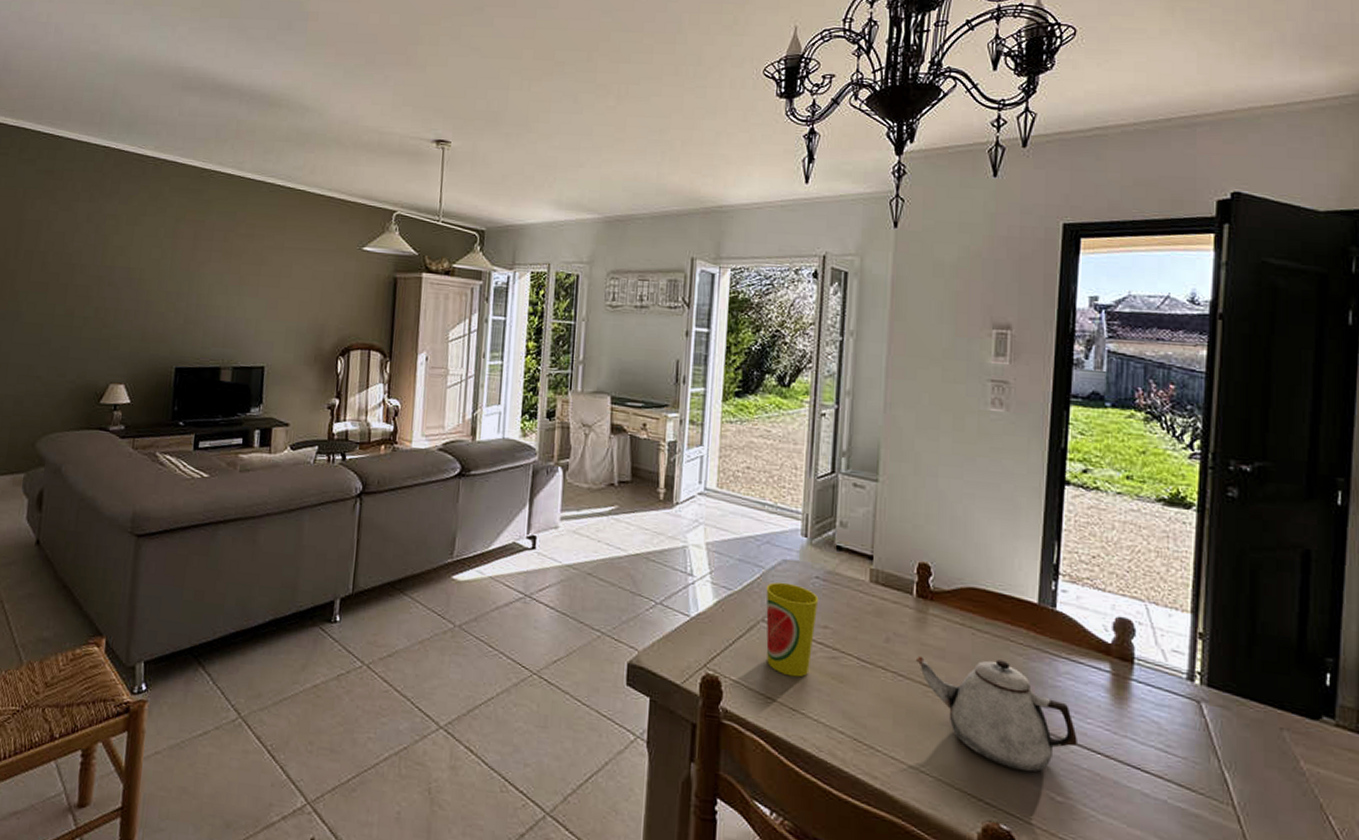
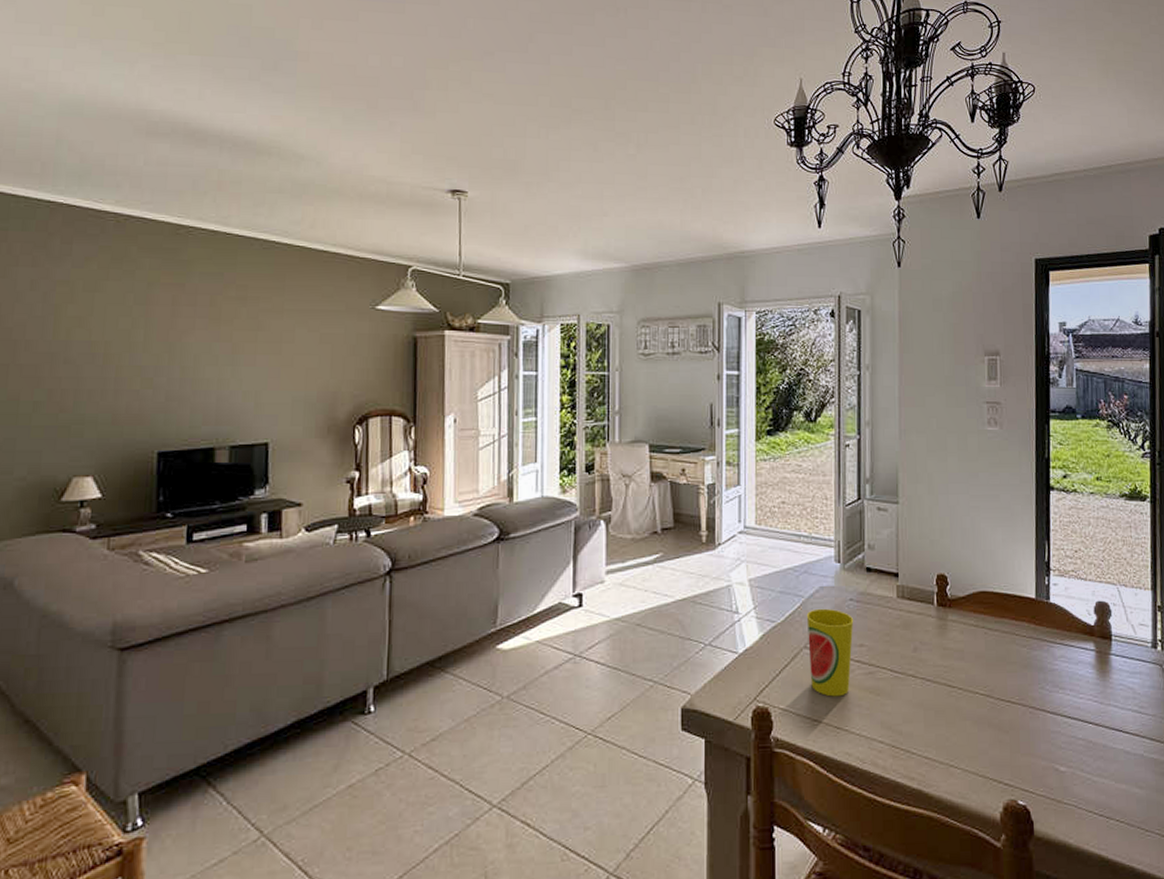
teapot: present [915,655,1077,773] -> none [939,653,1073,750]

